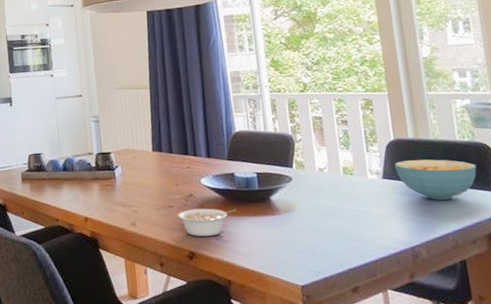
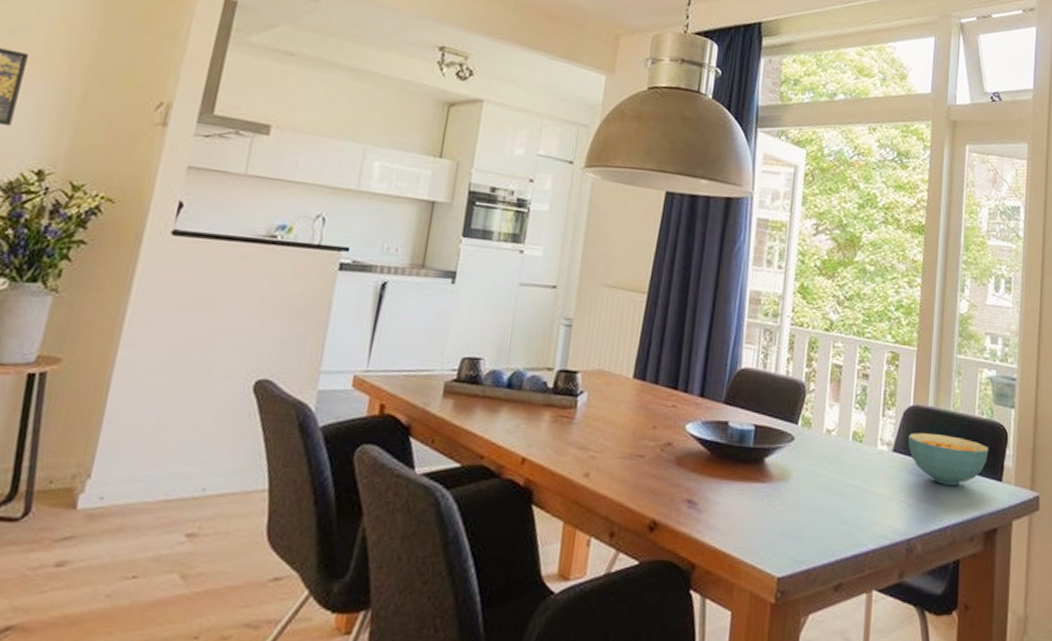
legume: present [178,208,237,237] -> none [647,463,722,503]

